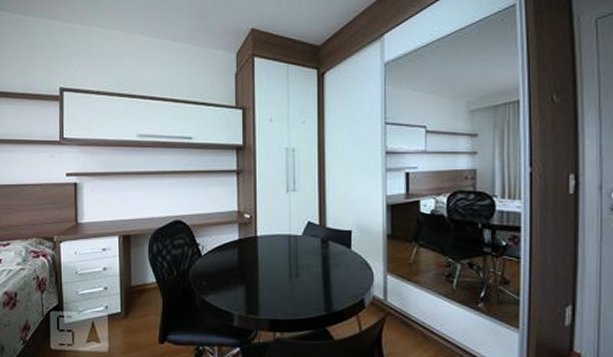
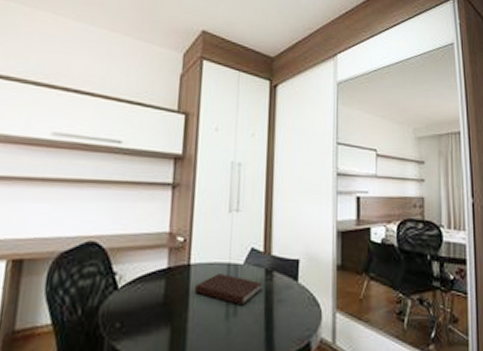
notebook: none [262,243,319,269] -> present [195,274,262,306]

